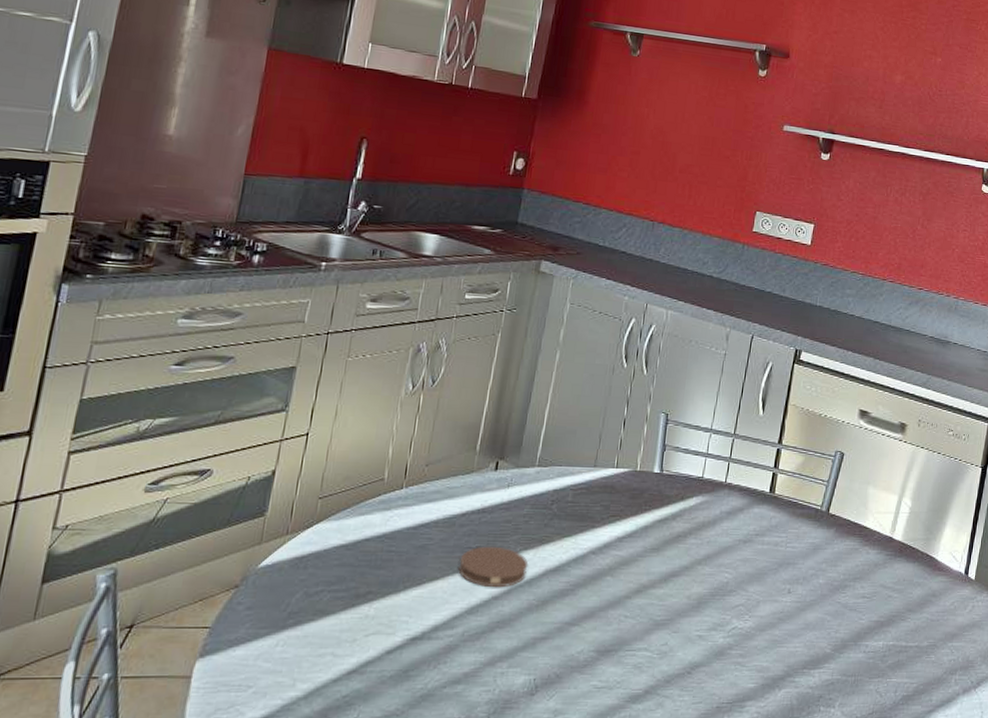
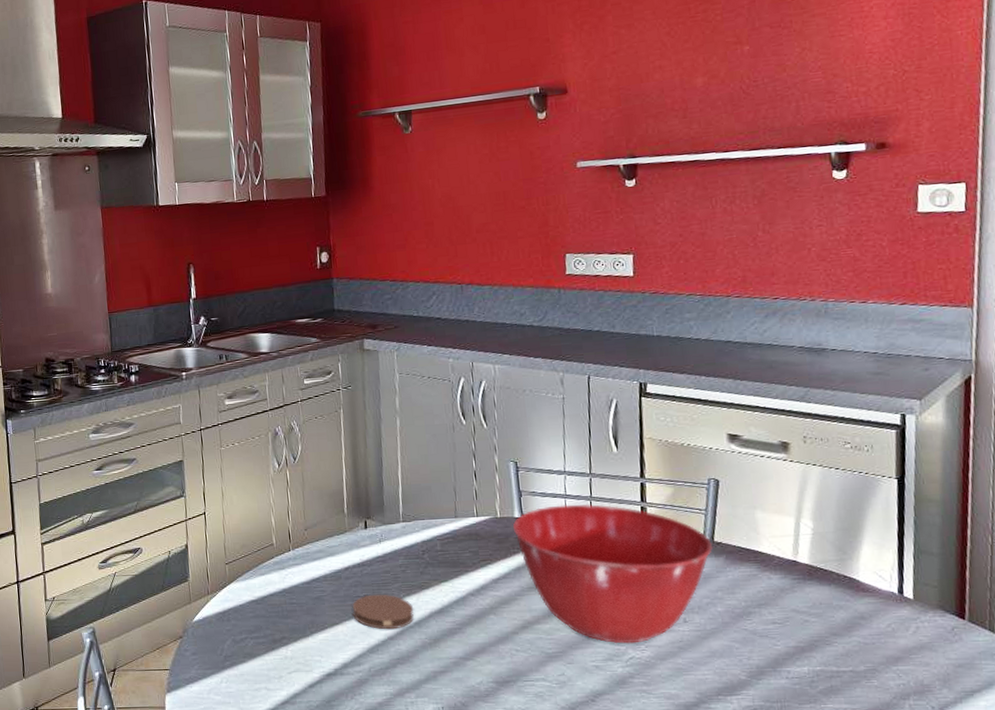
mixing bowl: none [649,463,827,613] -> present [512,503,713,644]

